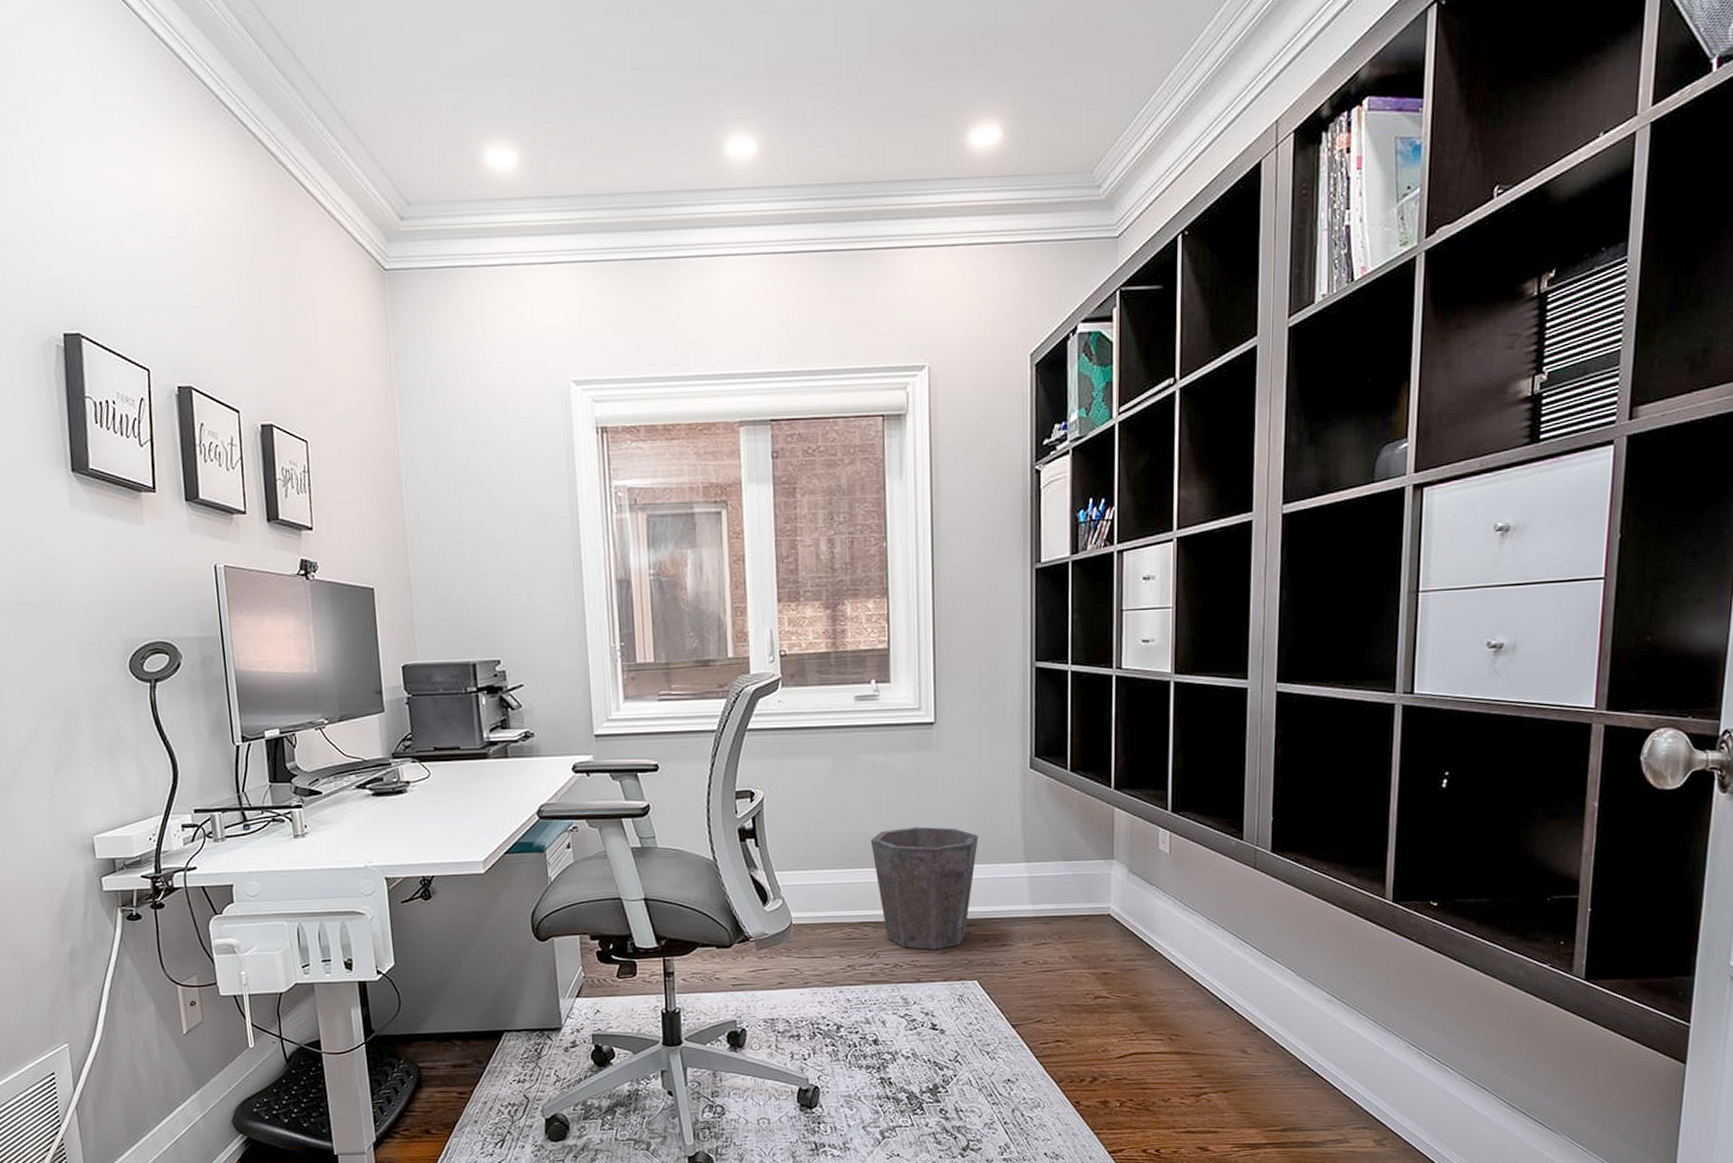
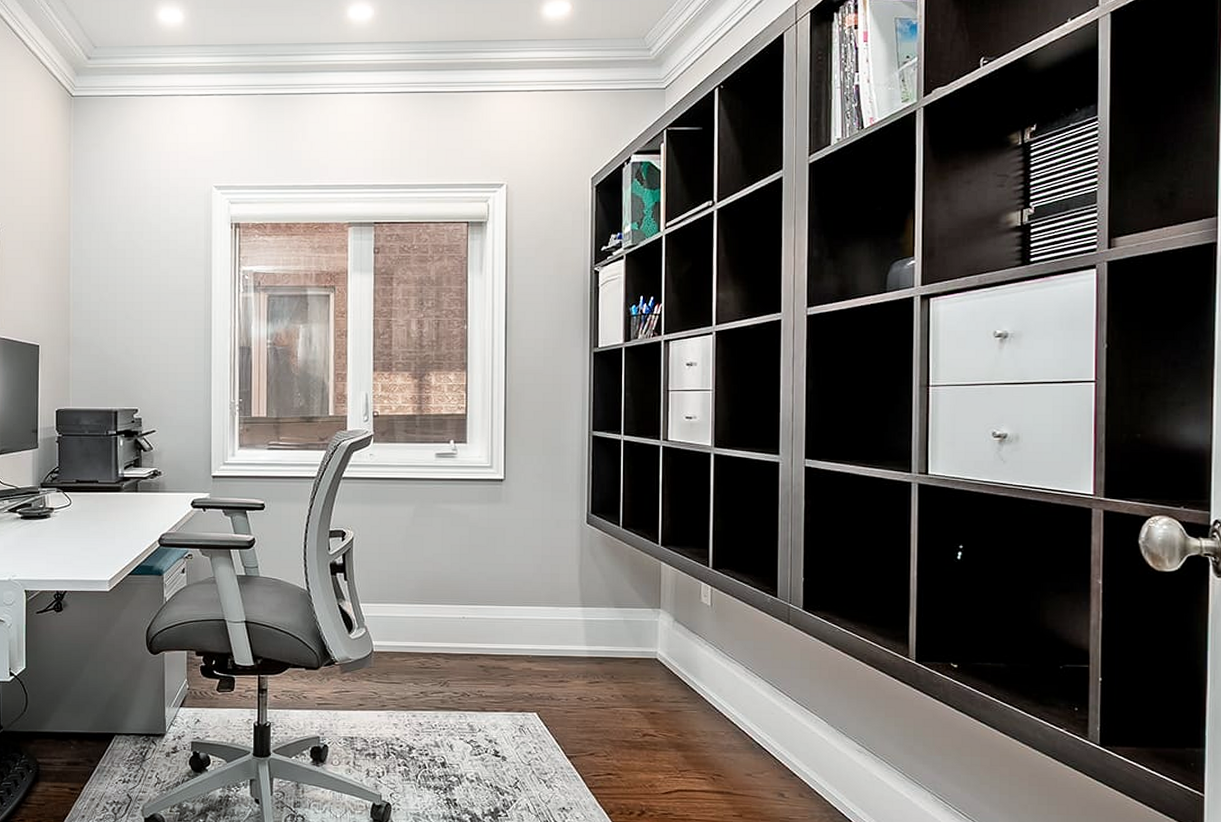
waste bin: present [870,826,978,950] -> none [445,570,540,682]

